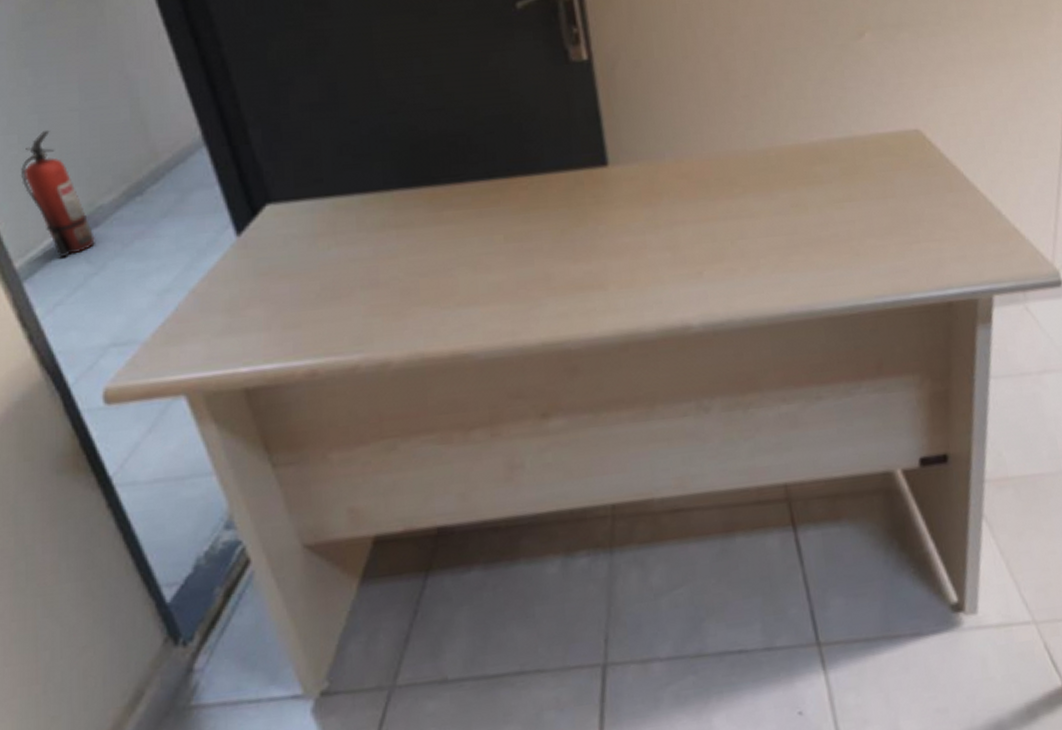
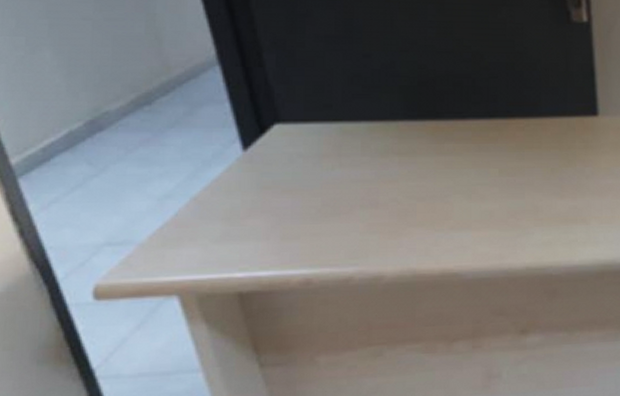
fire extinguisher: present [20,129,95,257] -> none [24,35,98,157]

